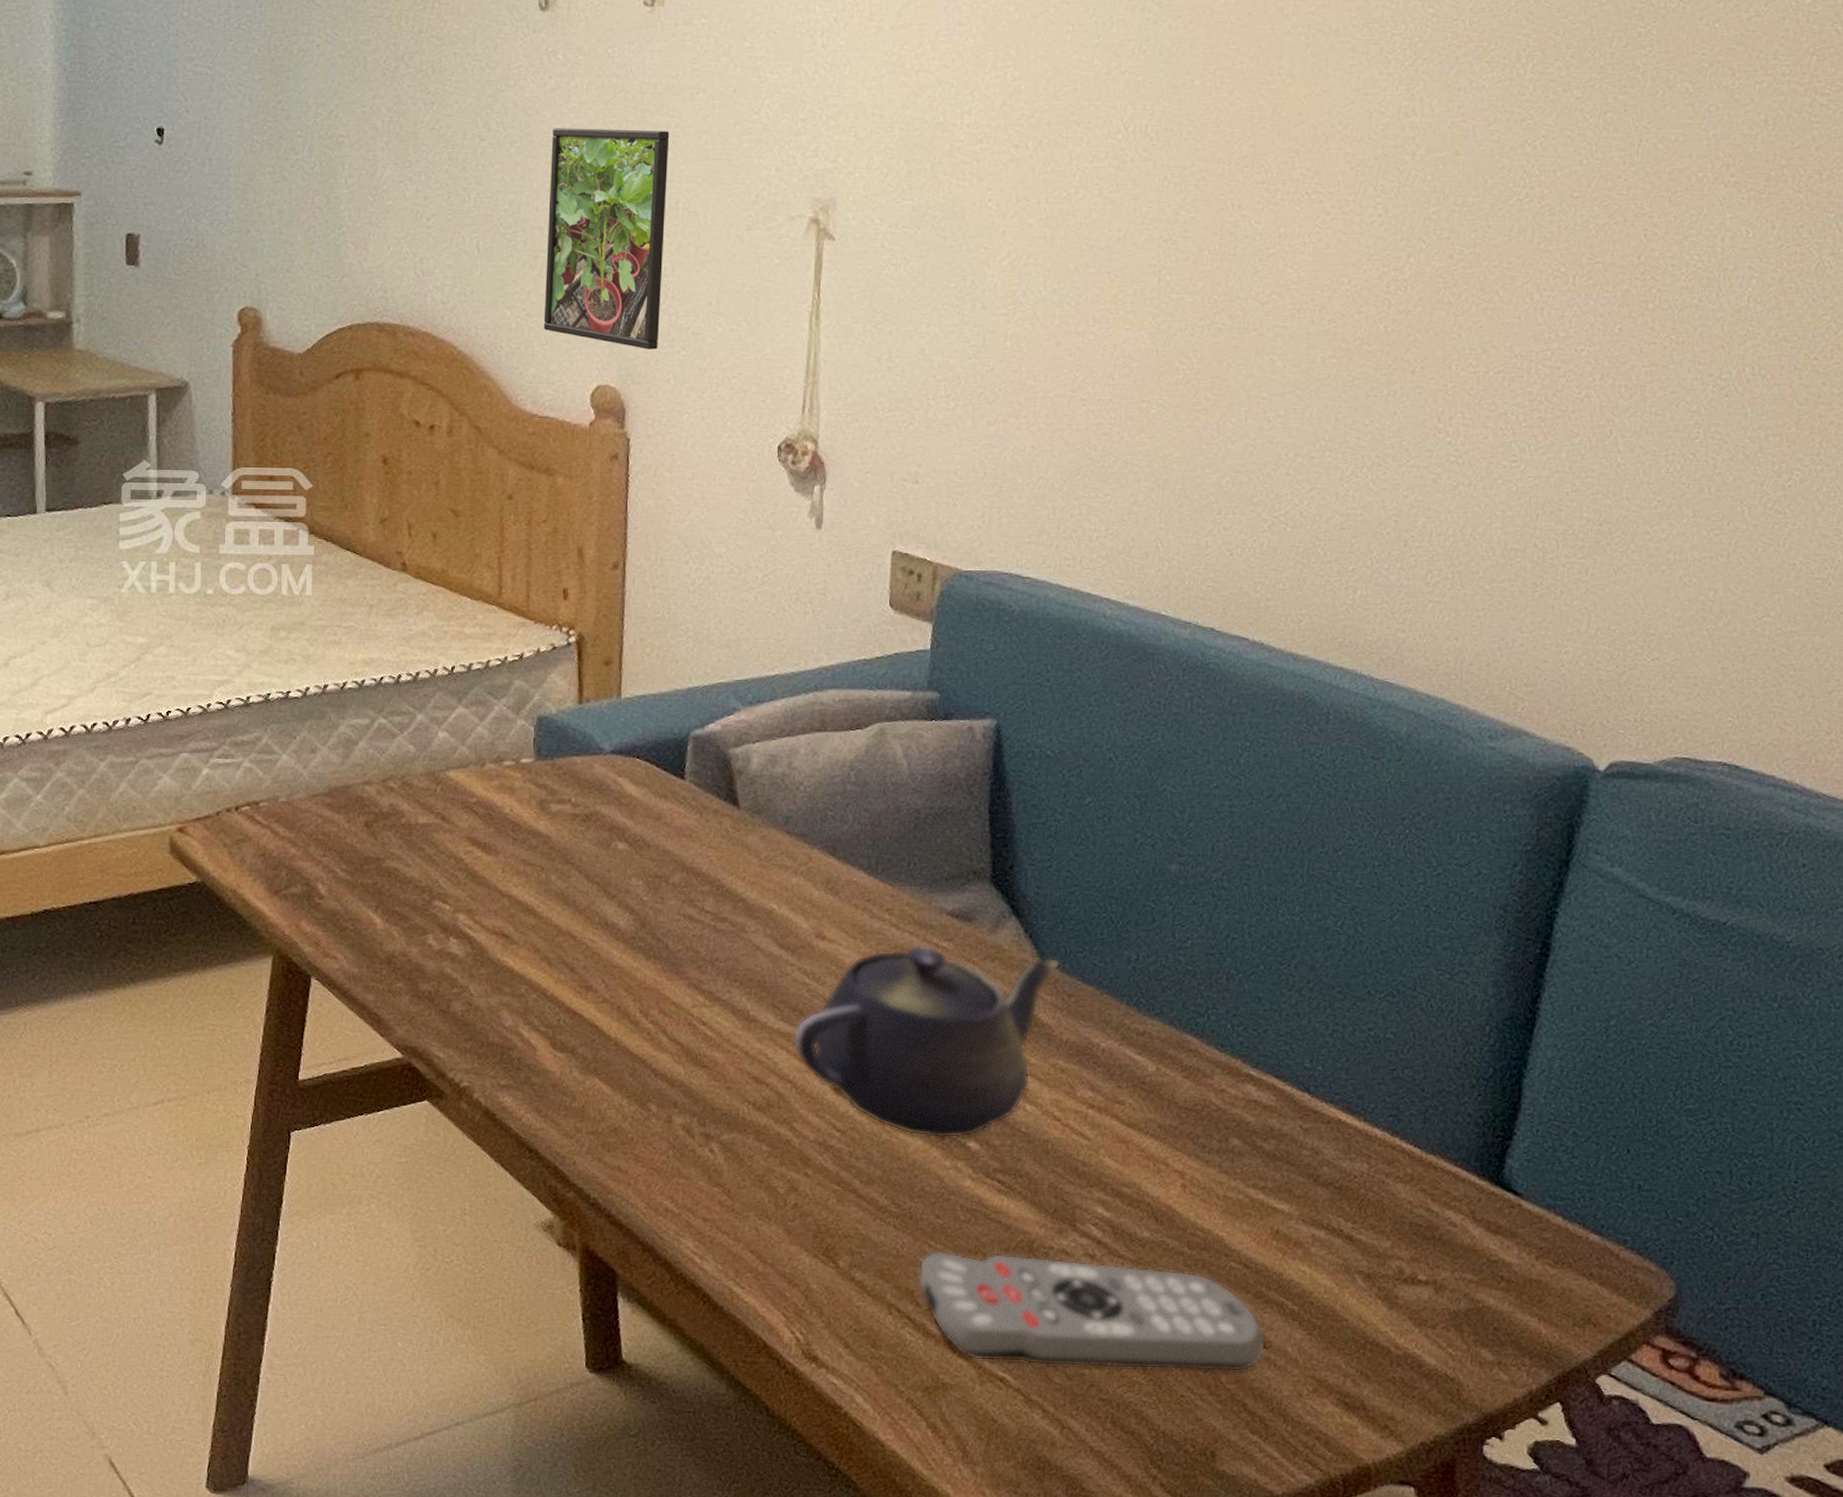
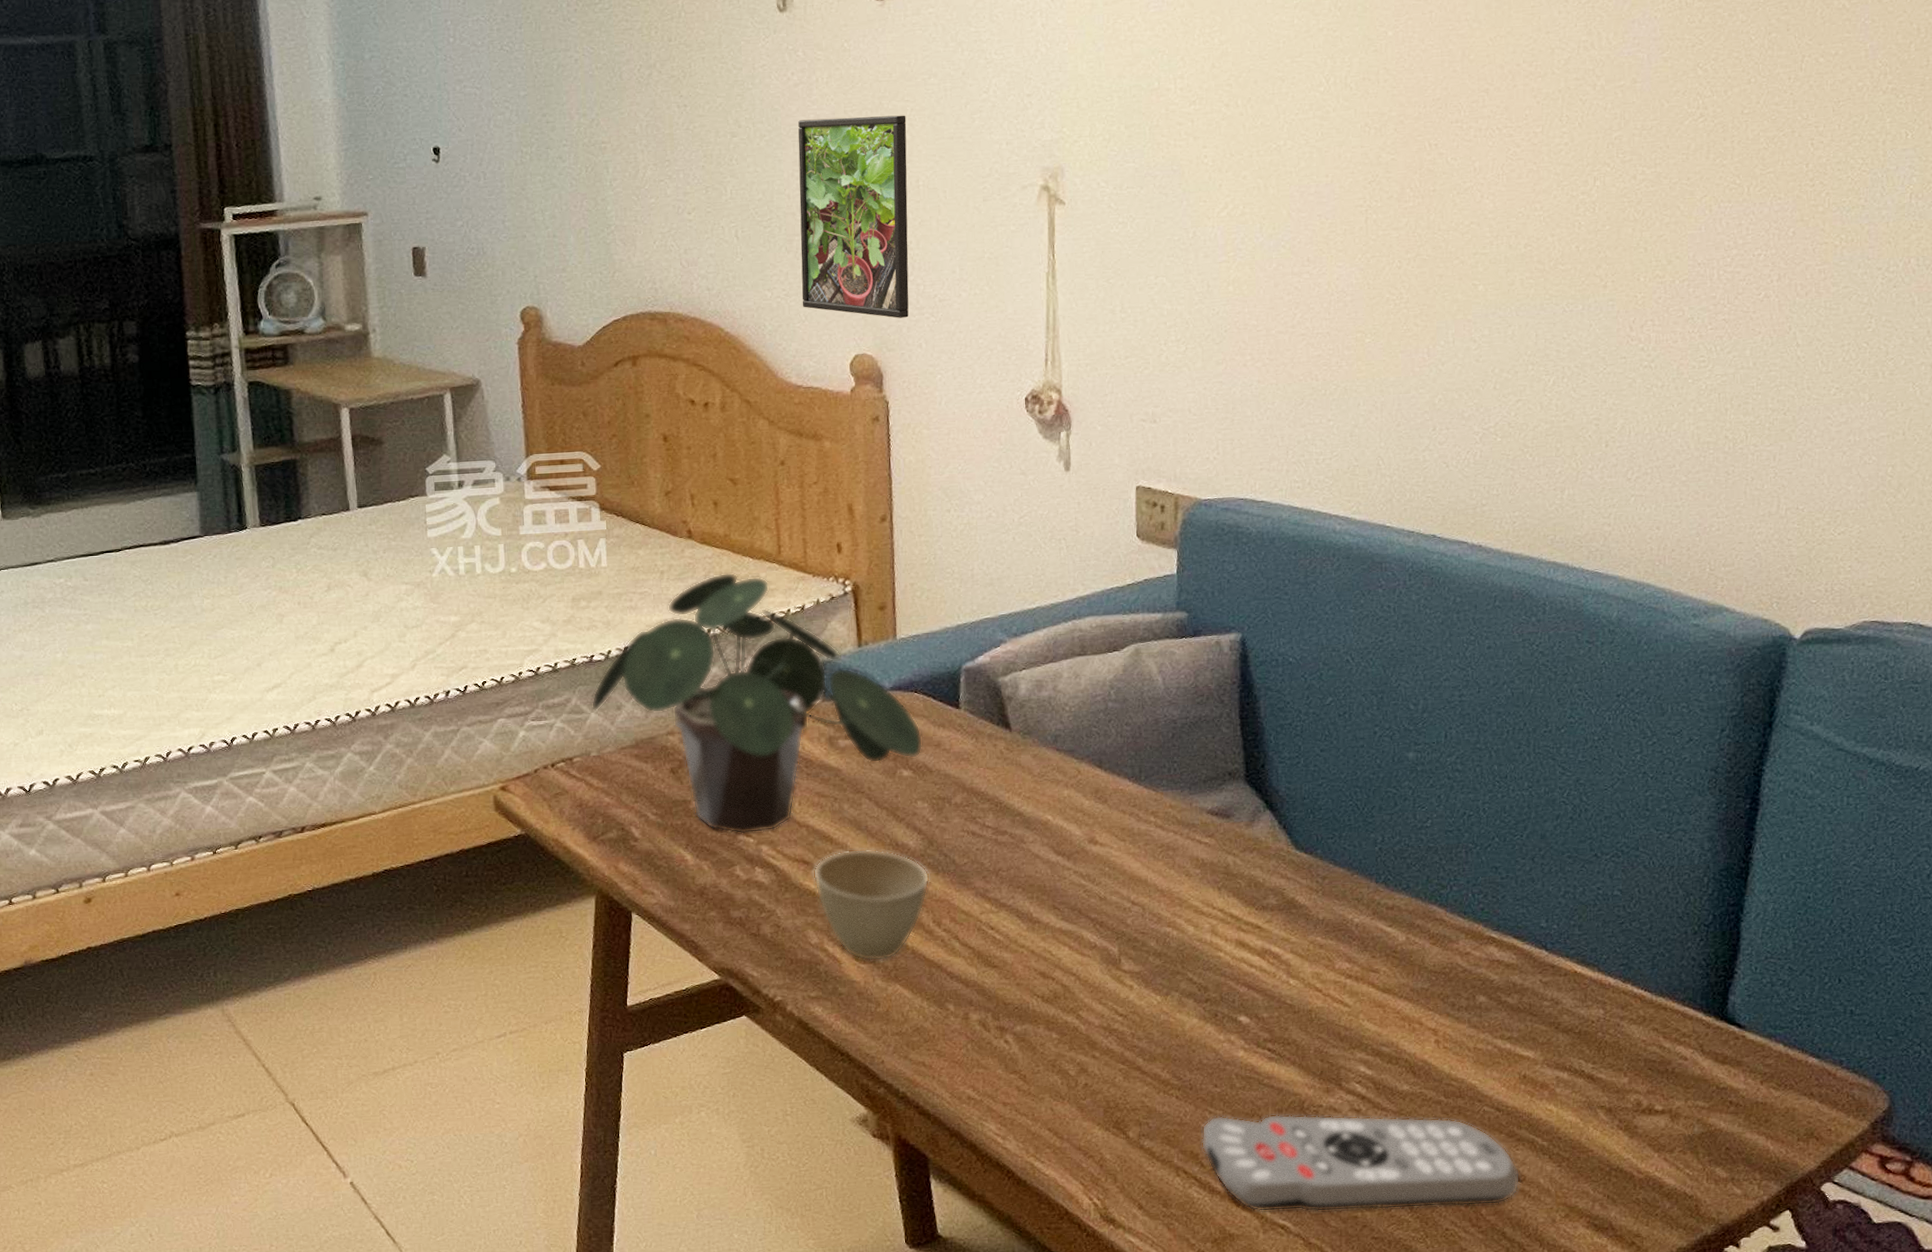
potted plant: none [283,612,642,900] -> present [591,572,923,834]
cup: none [512,925,640,1051] -> present [813,848,930,961]
teapot: present [793,946,1061,1139] -> none [1074,843,1314,1016]

